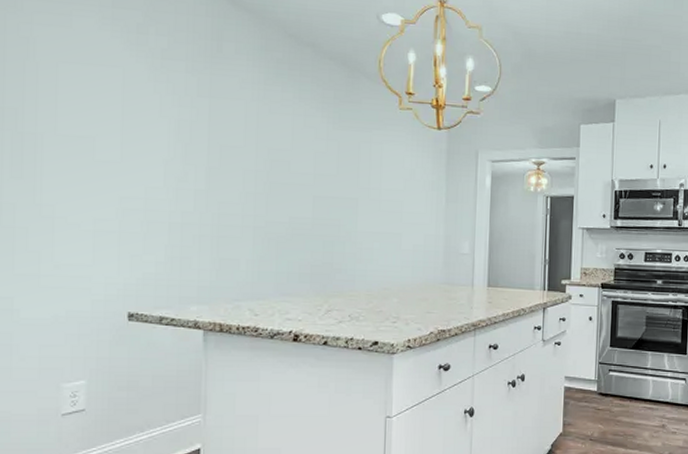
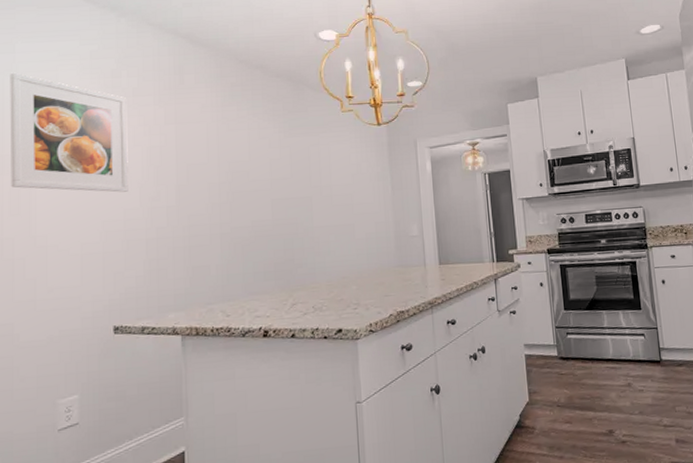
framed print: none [12,10,154,168] -> present [10,72,129,192]

